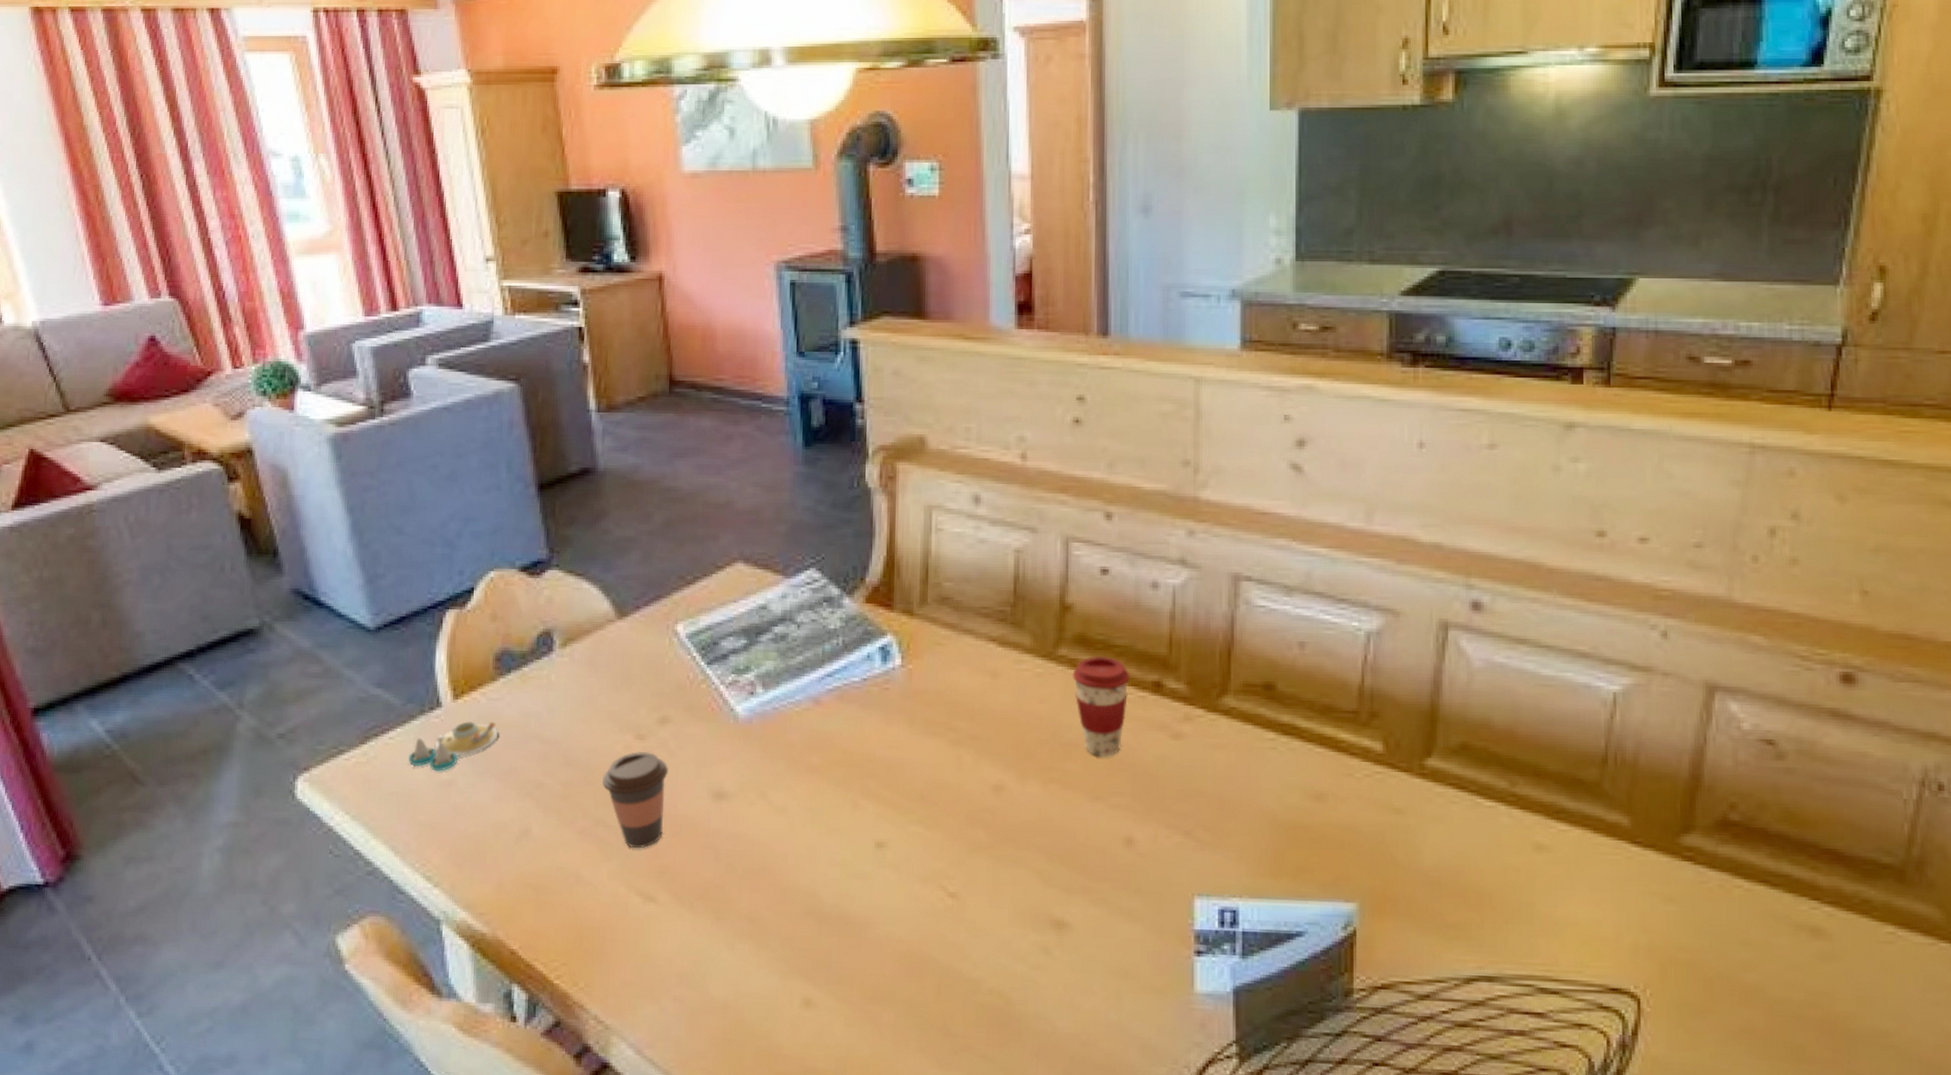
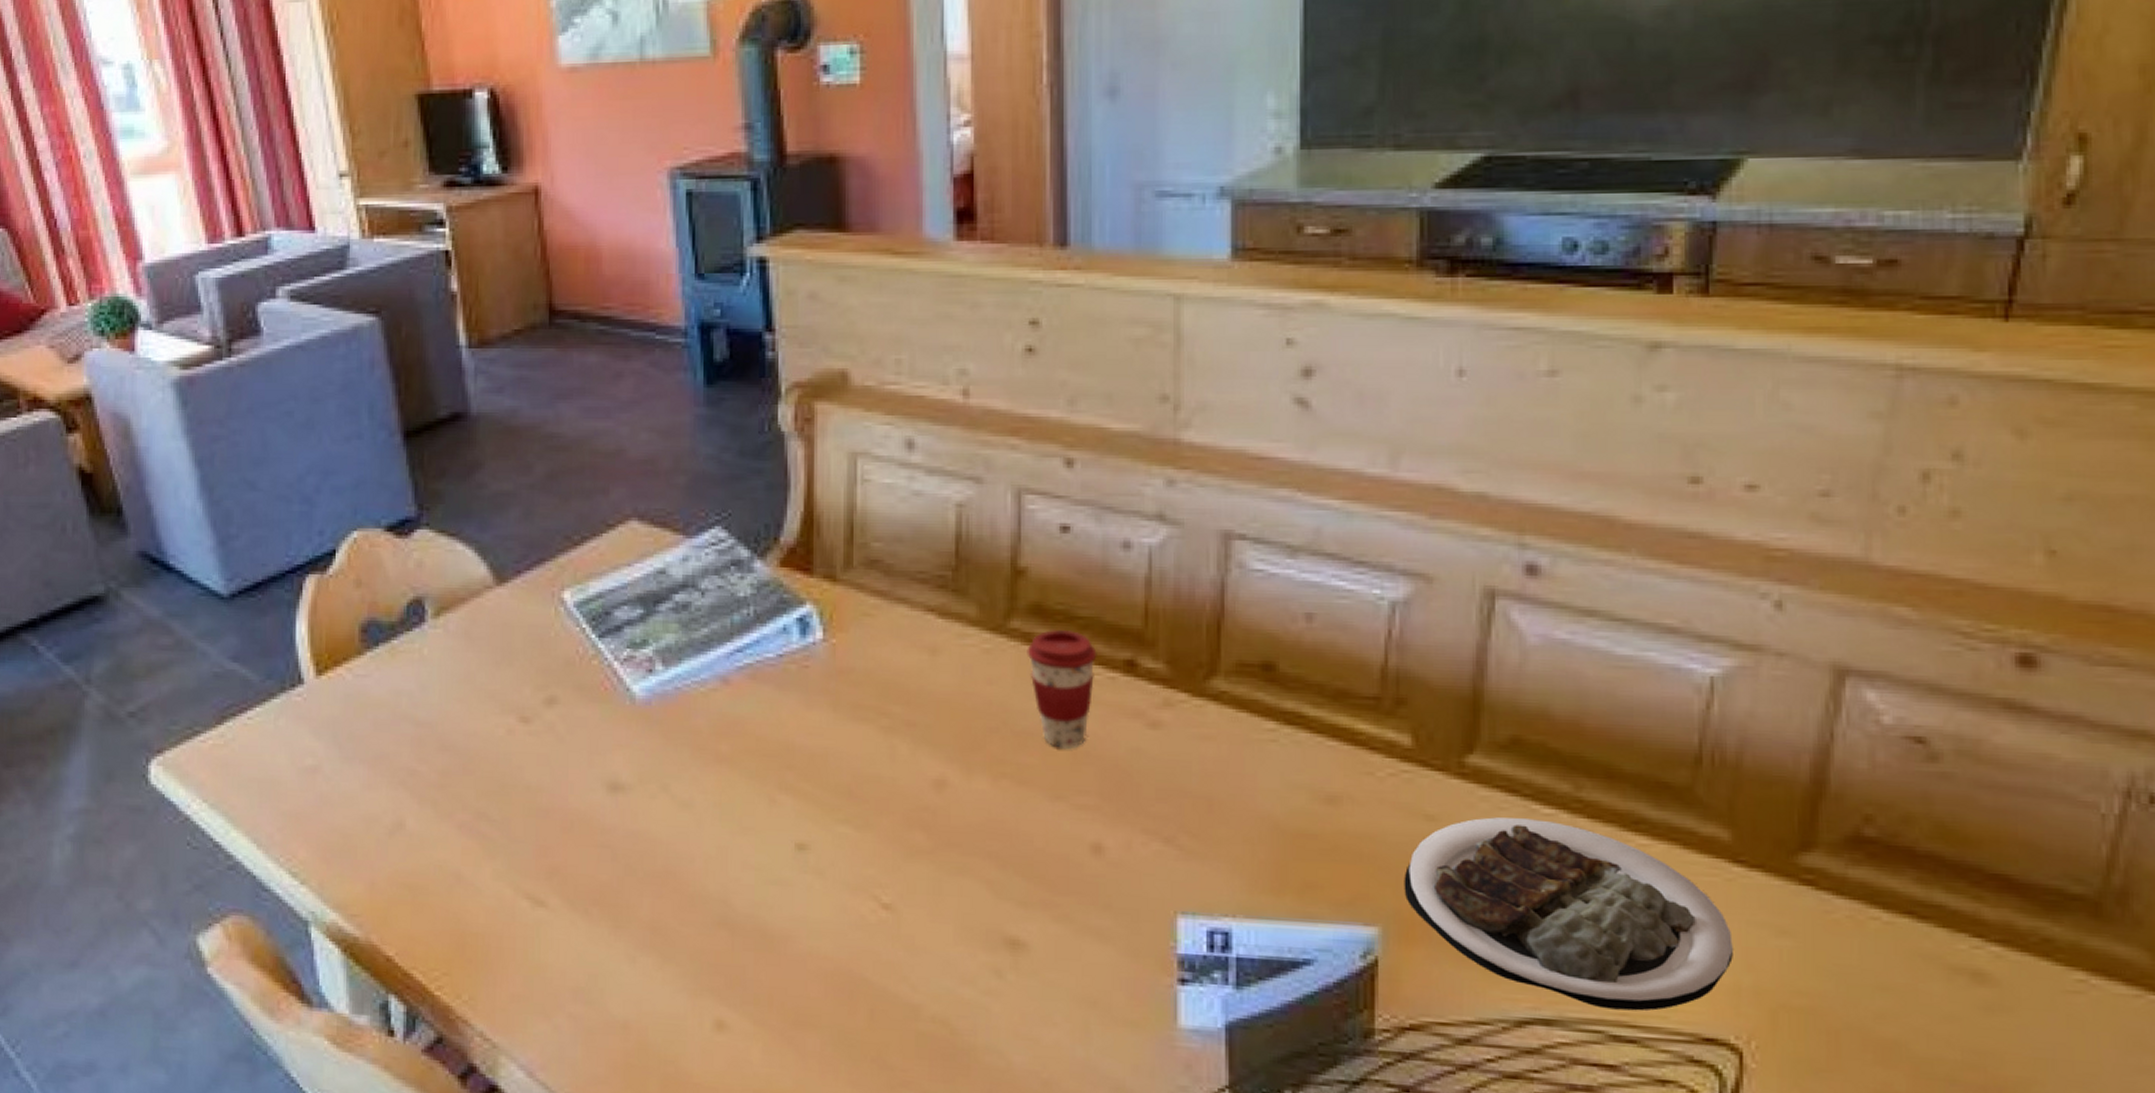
salt and pepper shaker set: present [408,721,499,772] -> none [269,700,367,756]
coffee cup: present [602,752,668,849] -> none [483,736,557,847]
plate: none [1377,809,1632,968] -> present [1404,817,1733,1011]

